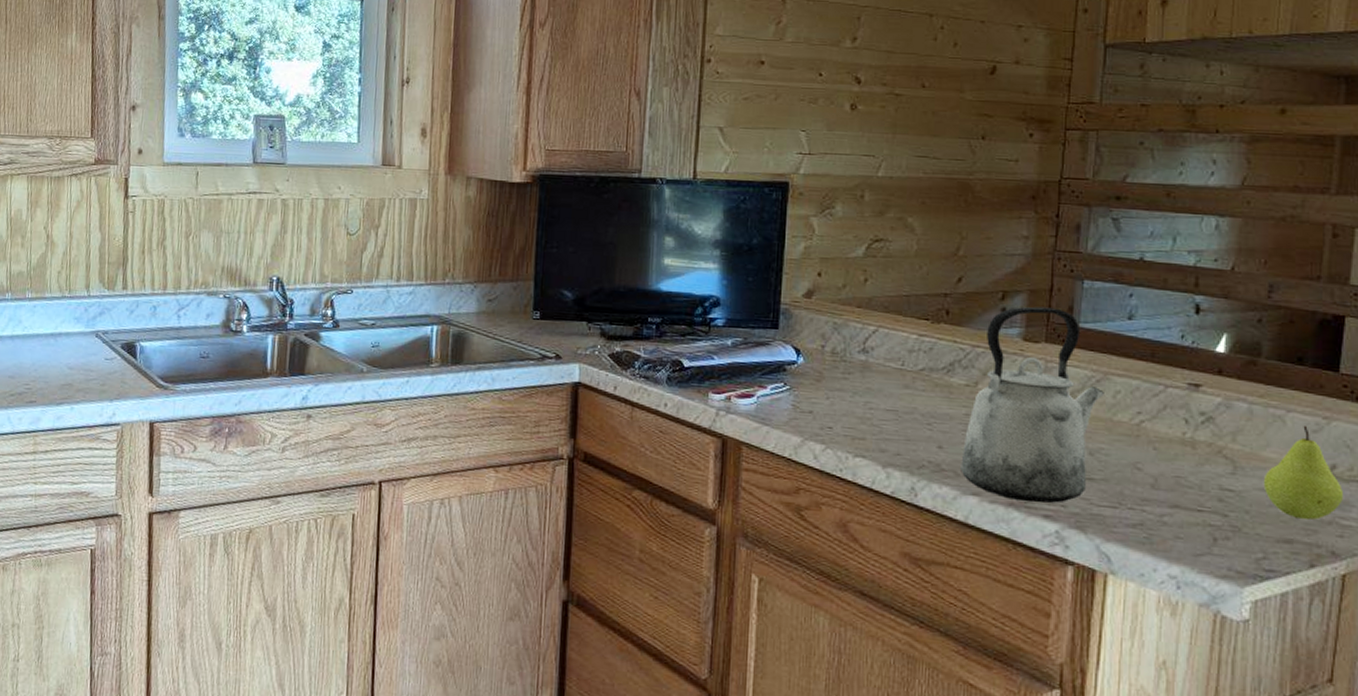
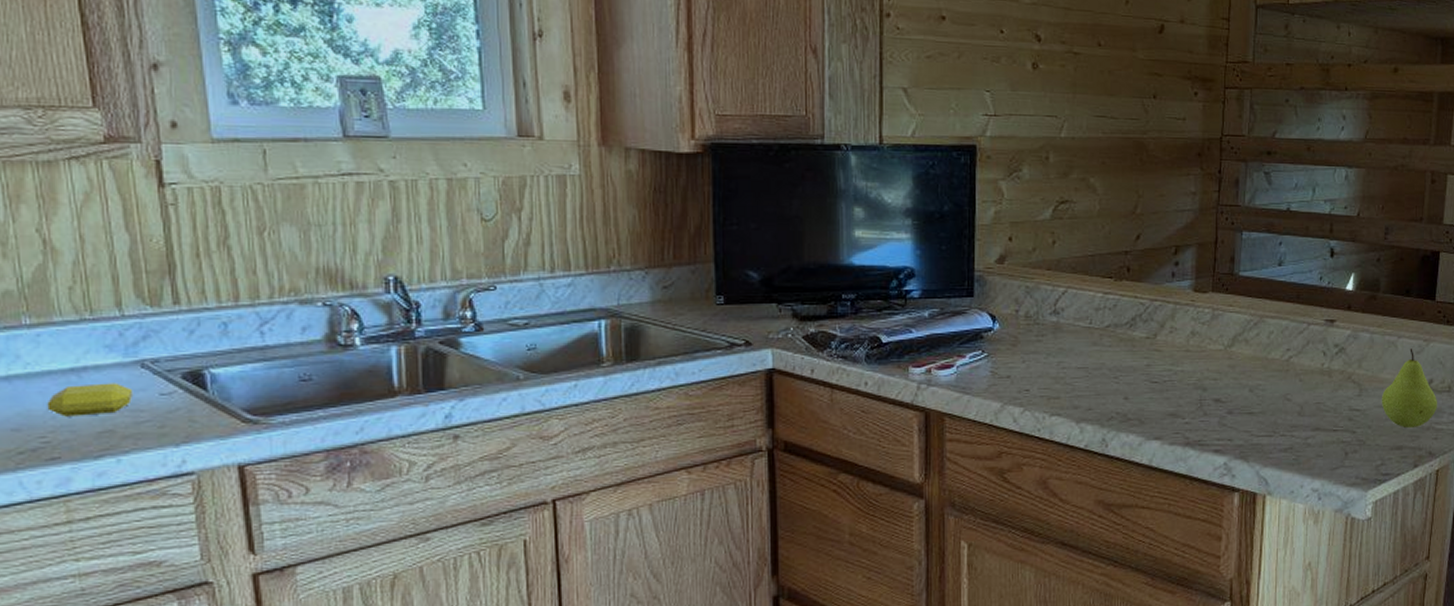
soap bar: none [32,346,88,371] -> present [47,383,134,417]
kettle: present [960,306,1104,504] -> none [1144,259,1260,440]

